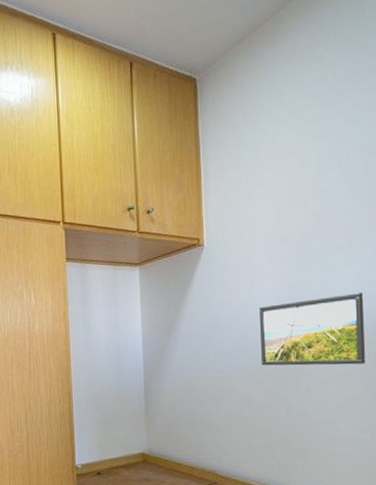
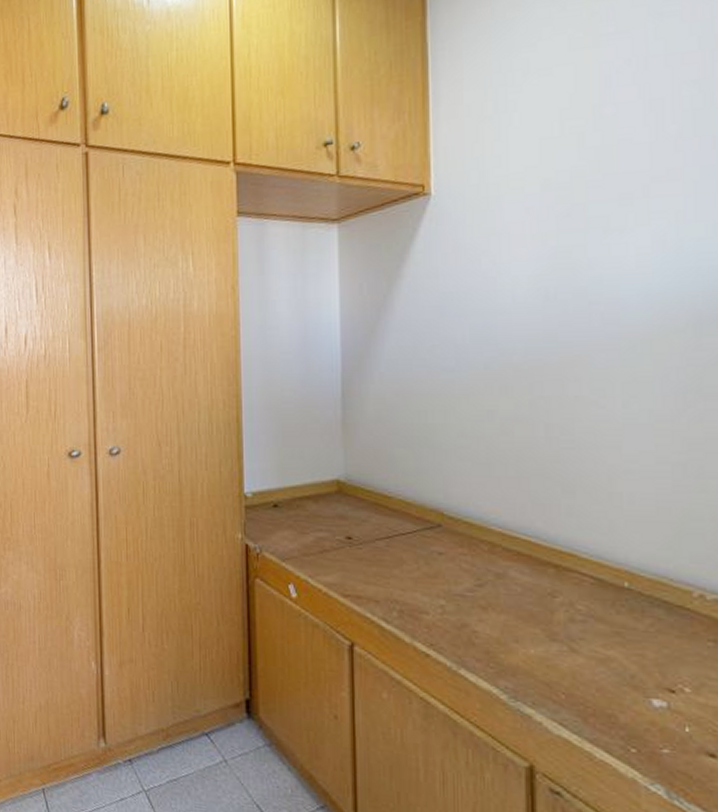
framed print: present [260,292,365,366] -> none [510,261,665,366]

